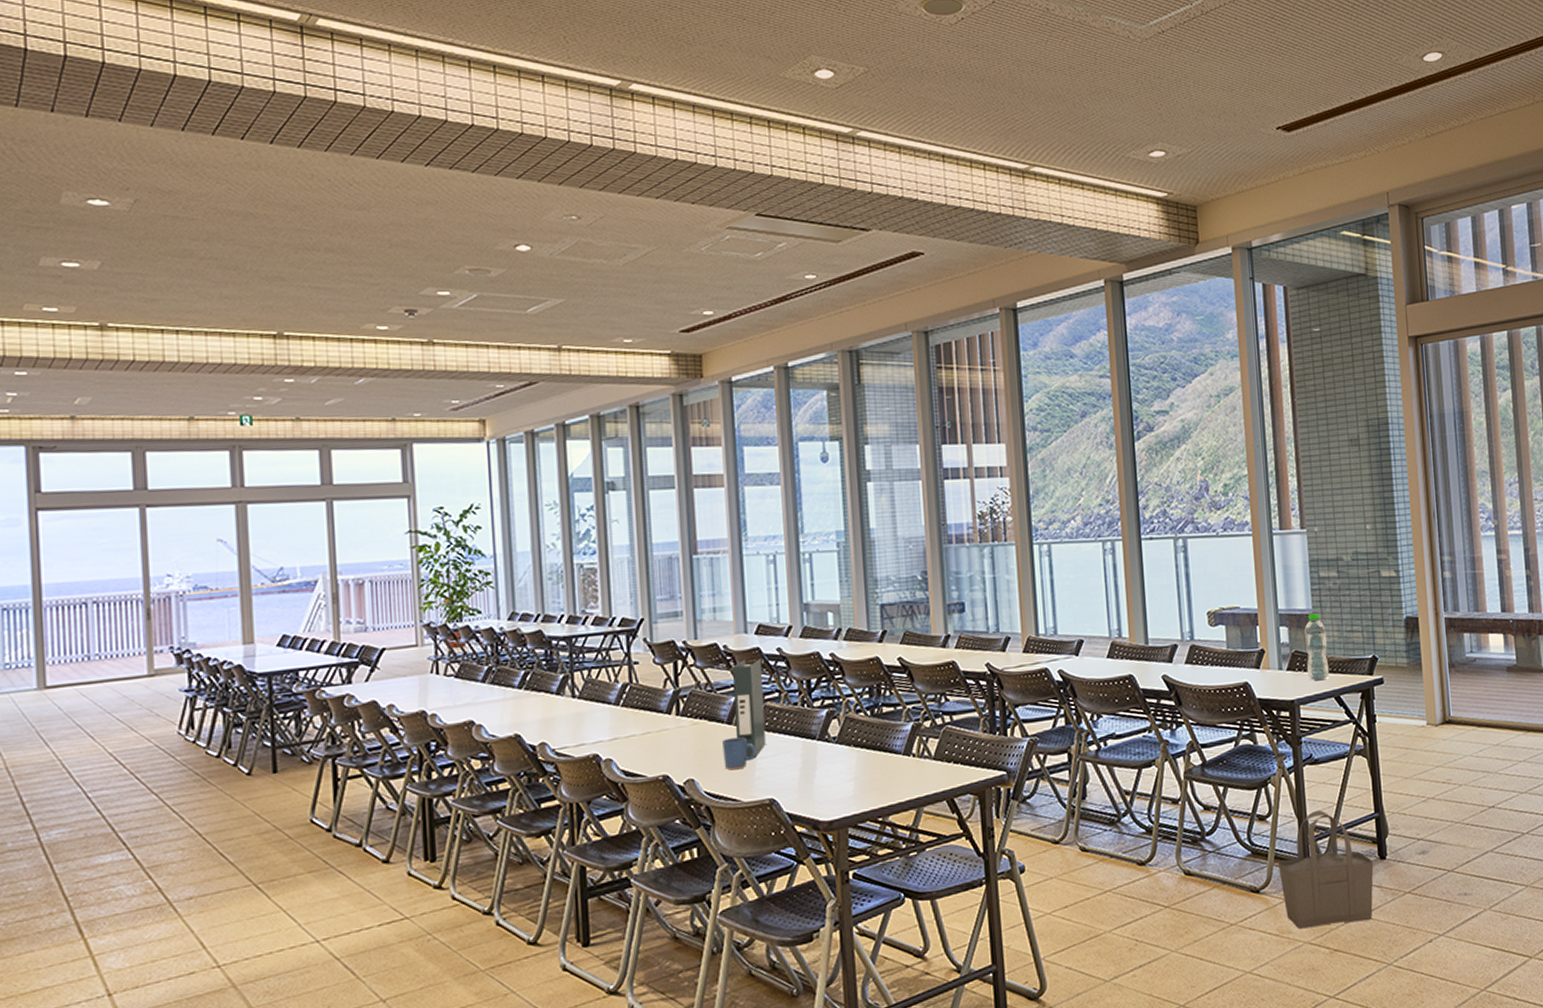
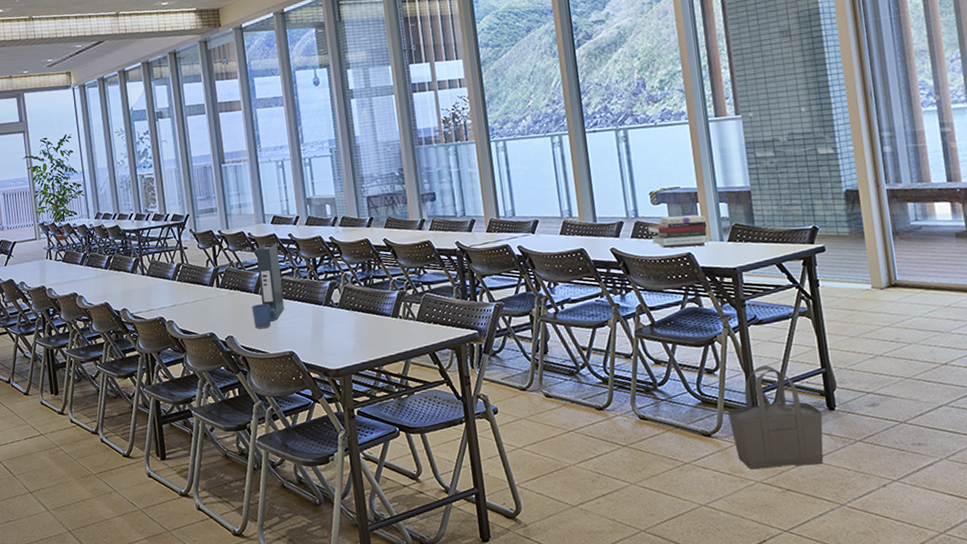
books: none [1203,639,1269,676] -> present [647,214,710,248]
water bottle: present [1303,614,1330,681] -> none [742,190,771,250]

